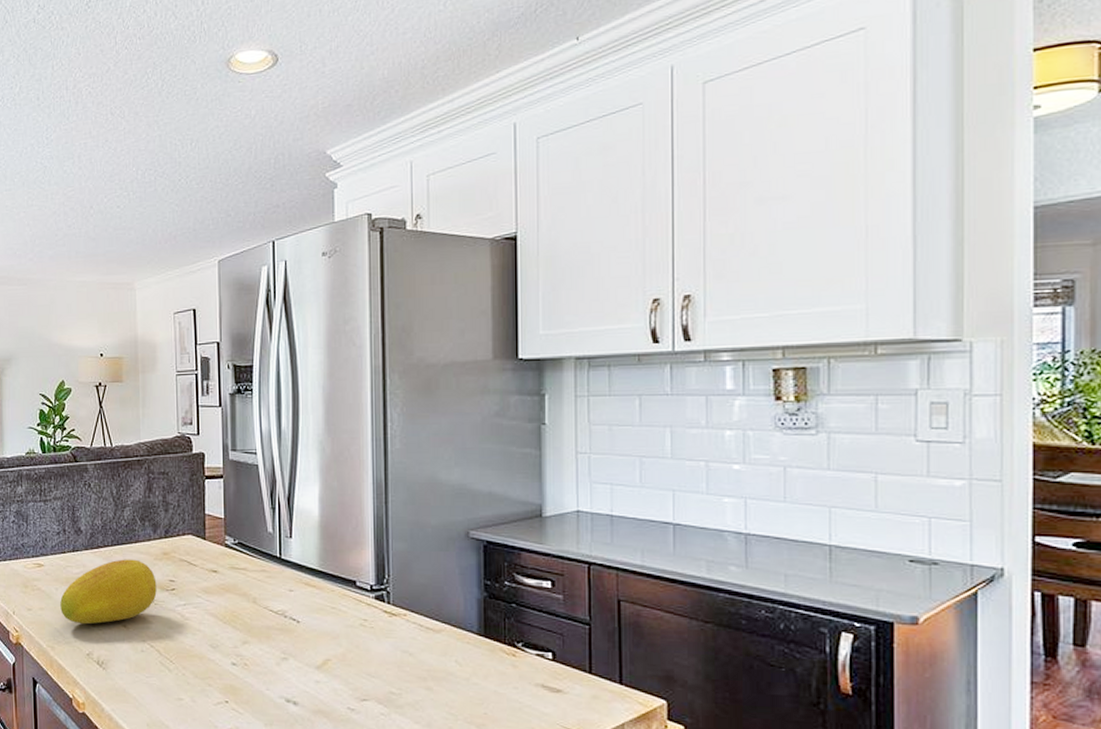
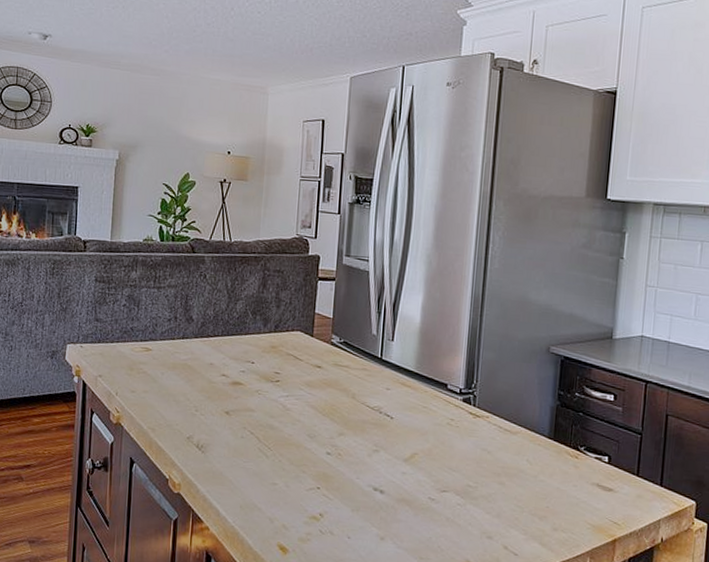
fruit: present [60,559,157,625] -> none [164,349,262,409]

